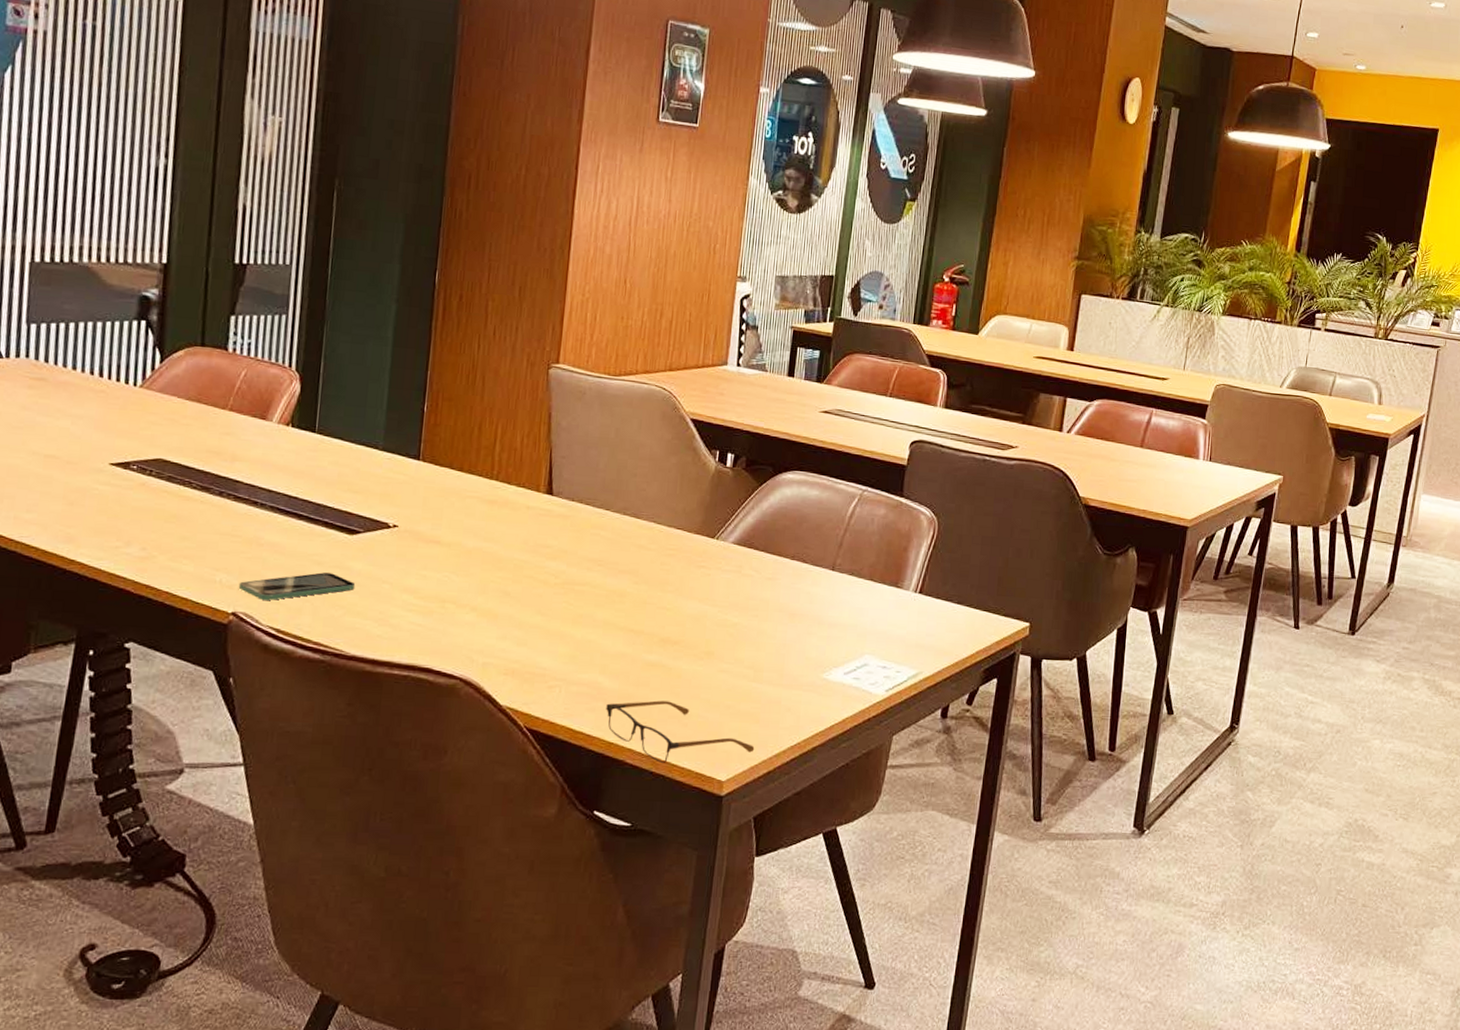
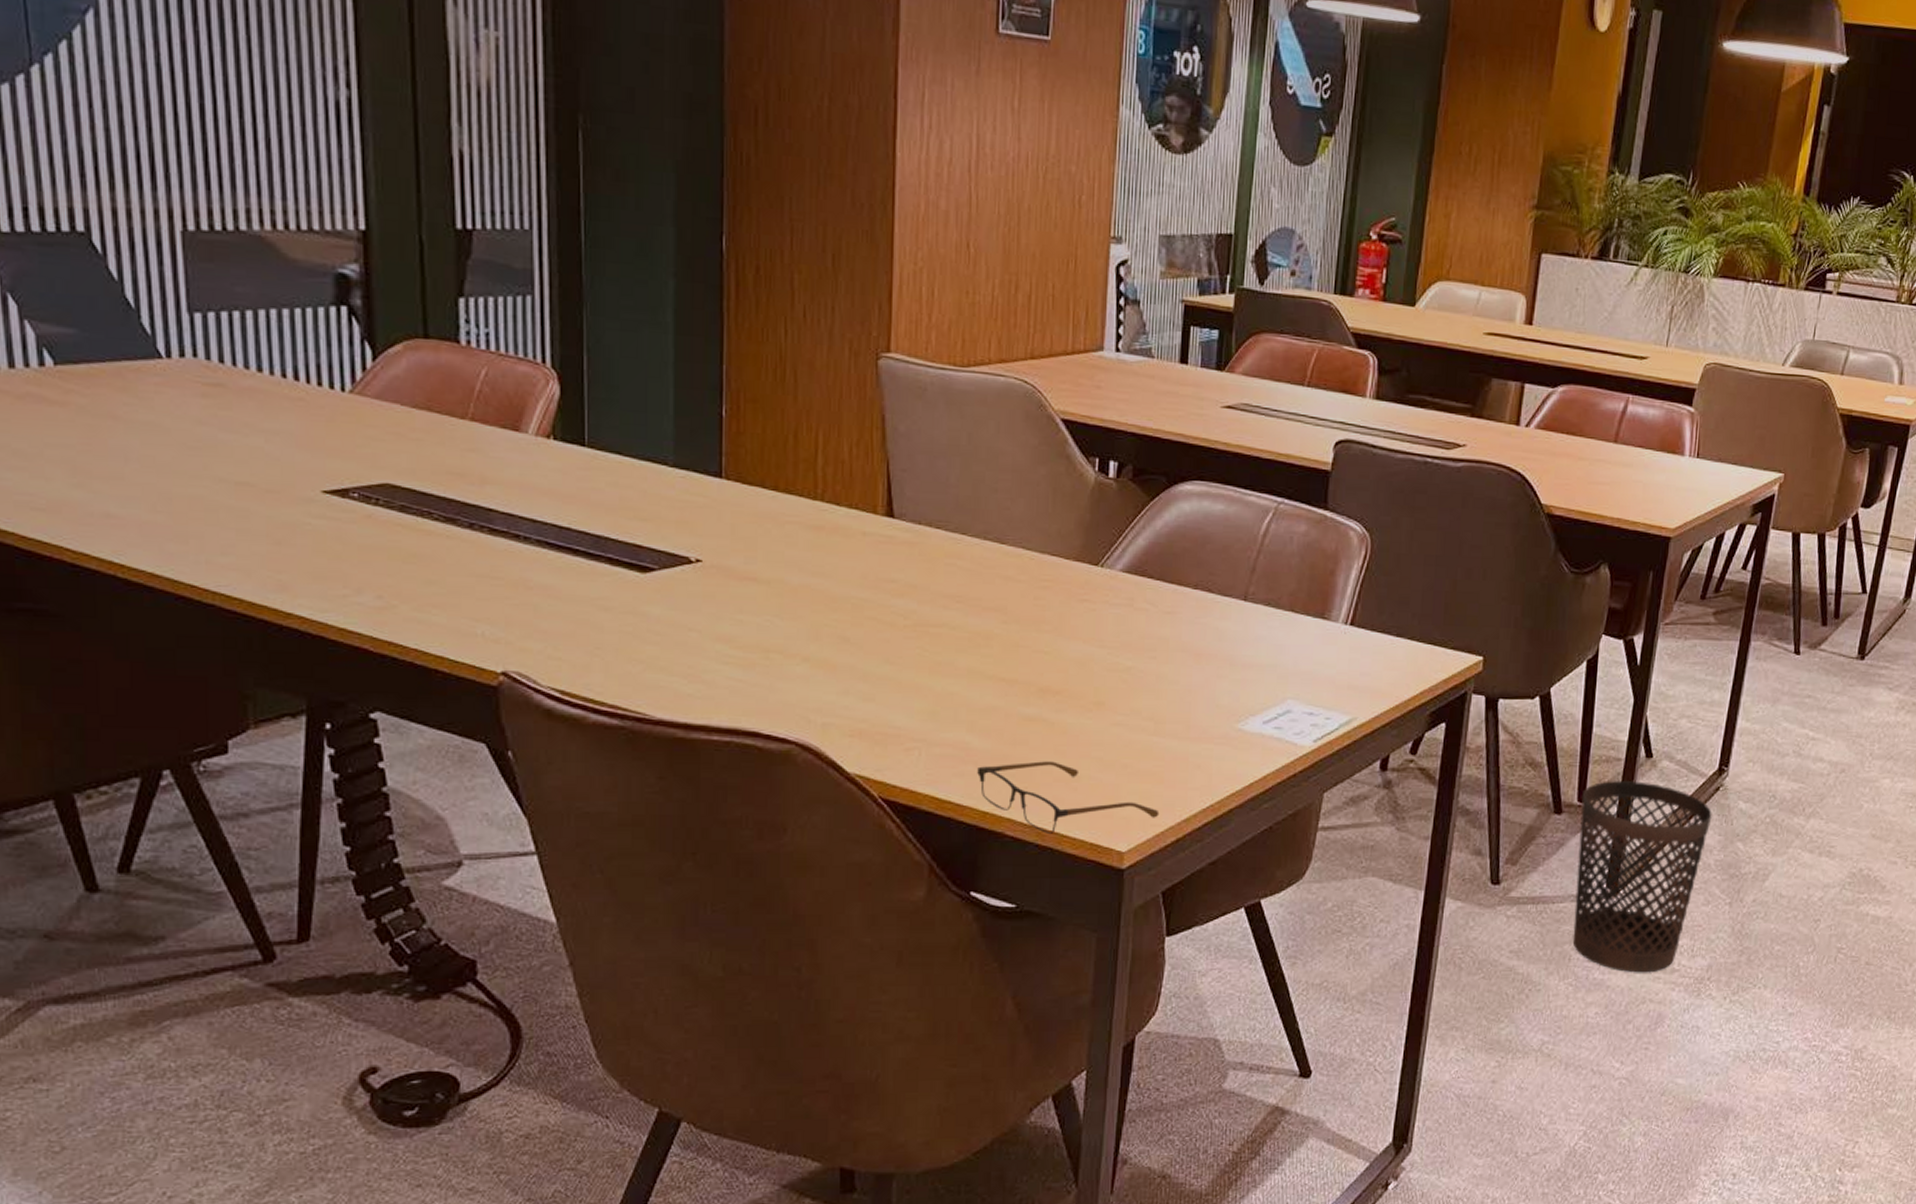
smartphone: present [238,572,356,600] -> none [506,620,655,656]
trash bin: none [1104,733,1225,906] -> present [1573,781,1712,973]

